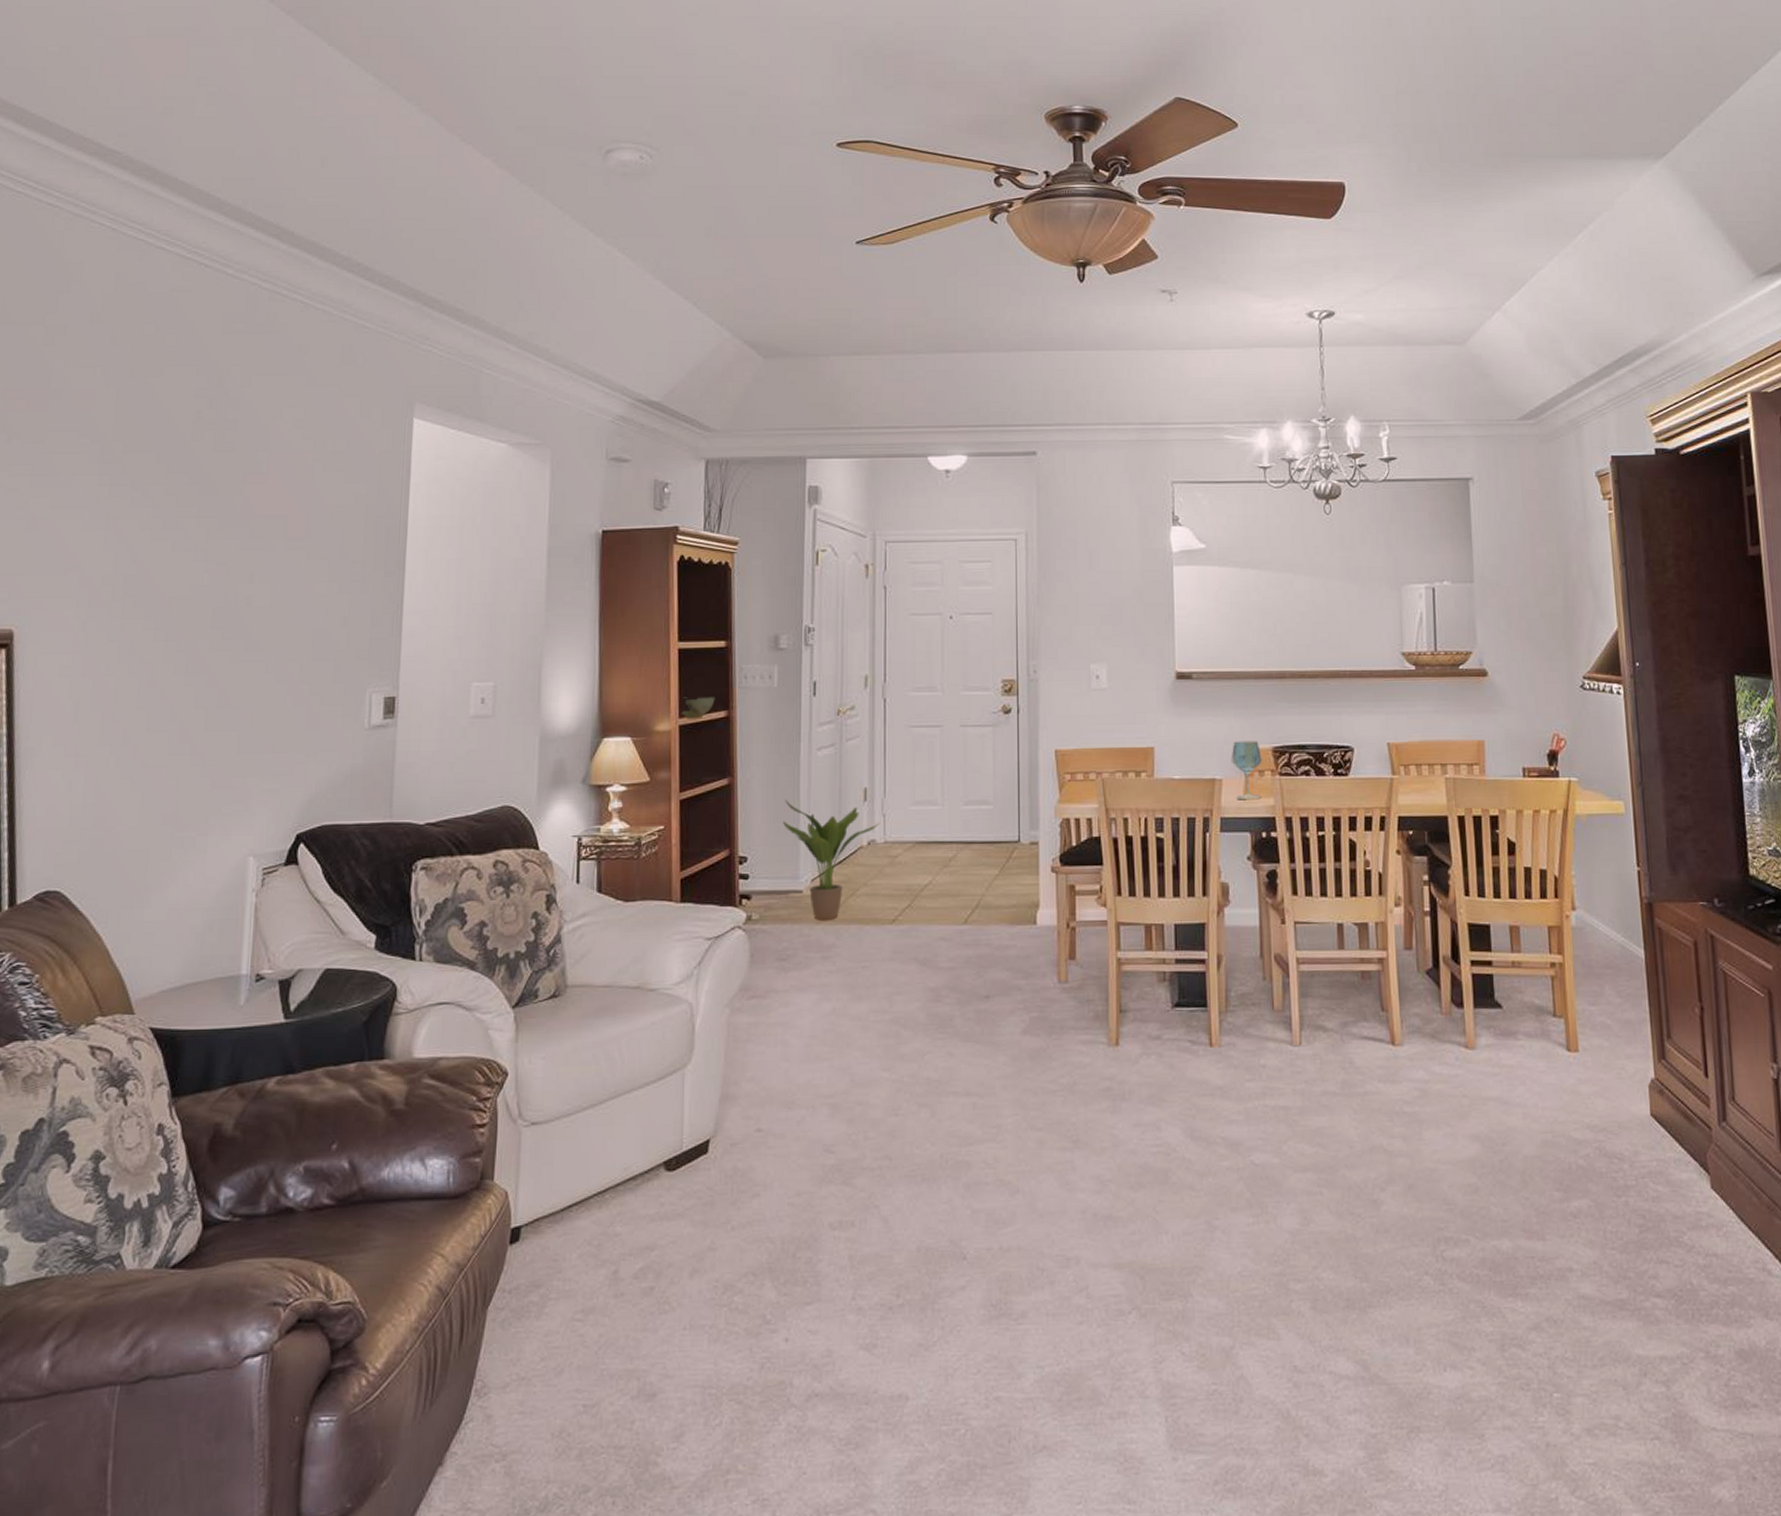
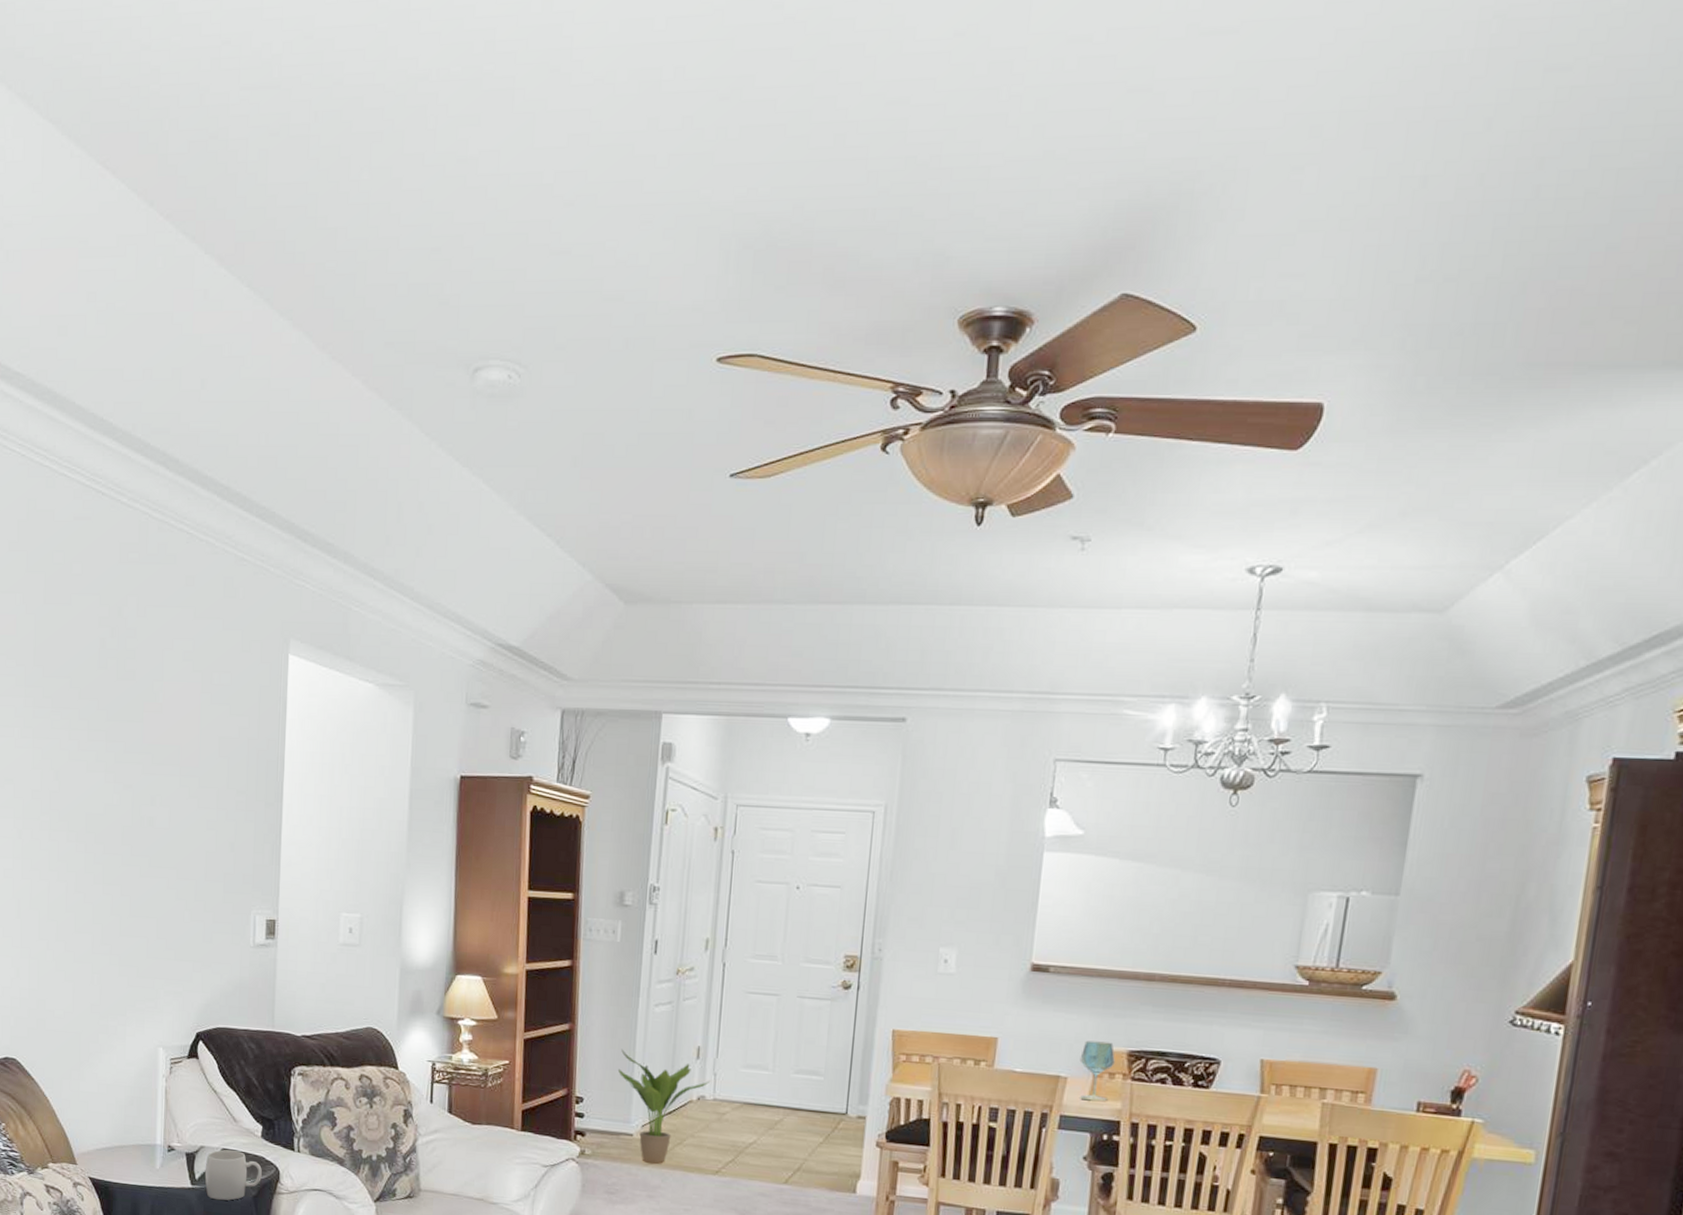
mug: none [302,969,375,1034] -> present [204,1149,262,1201]
bowl: present [681,696,715,720] -> none [529,944,561,966]

